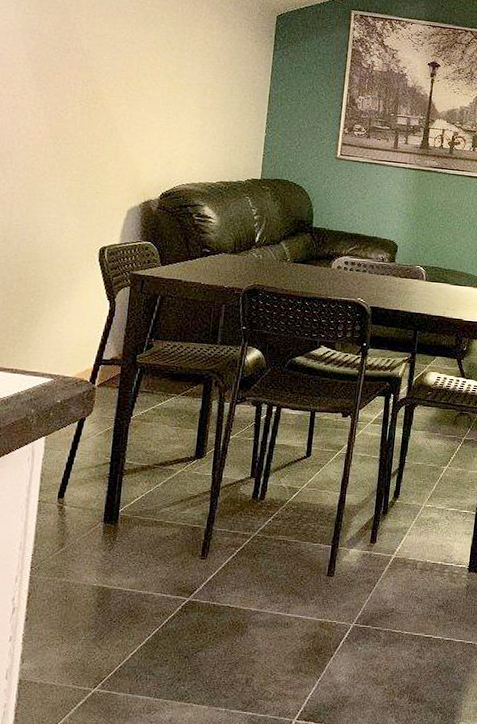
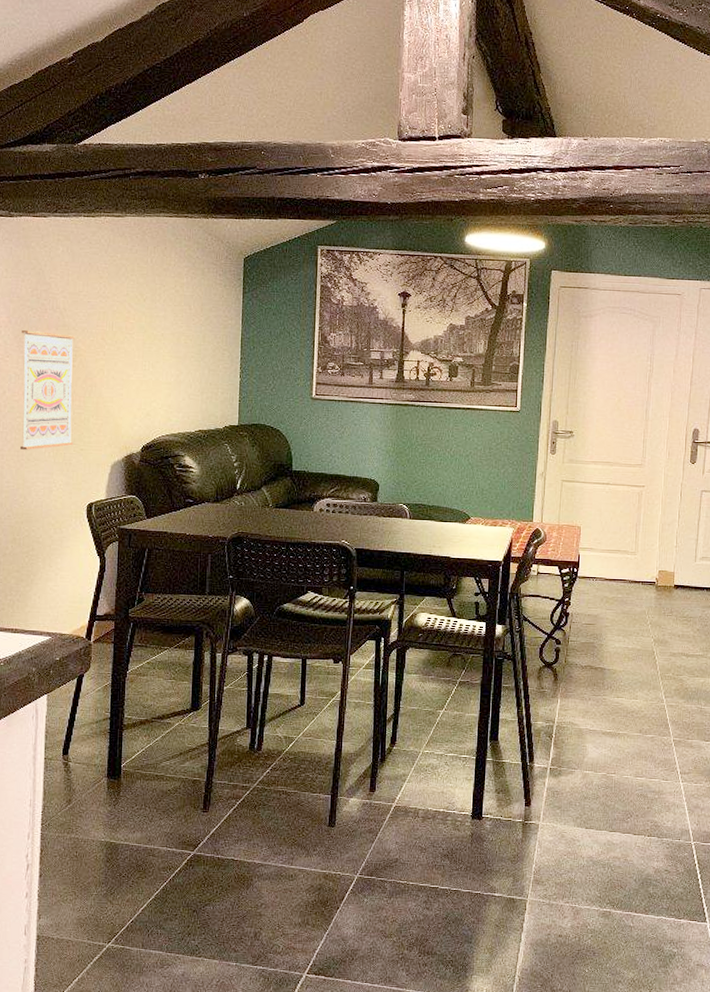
wall art: none [31,68,98,190] -> present [19,329,76,450]

